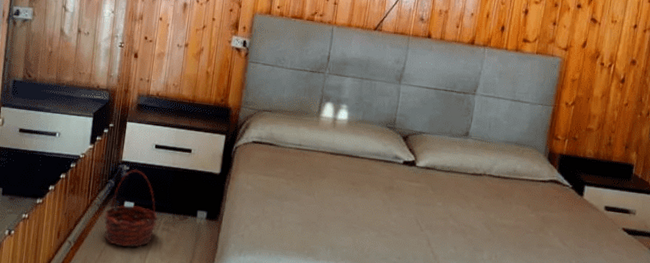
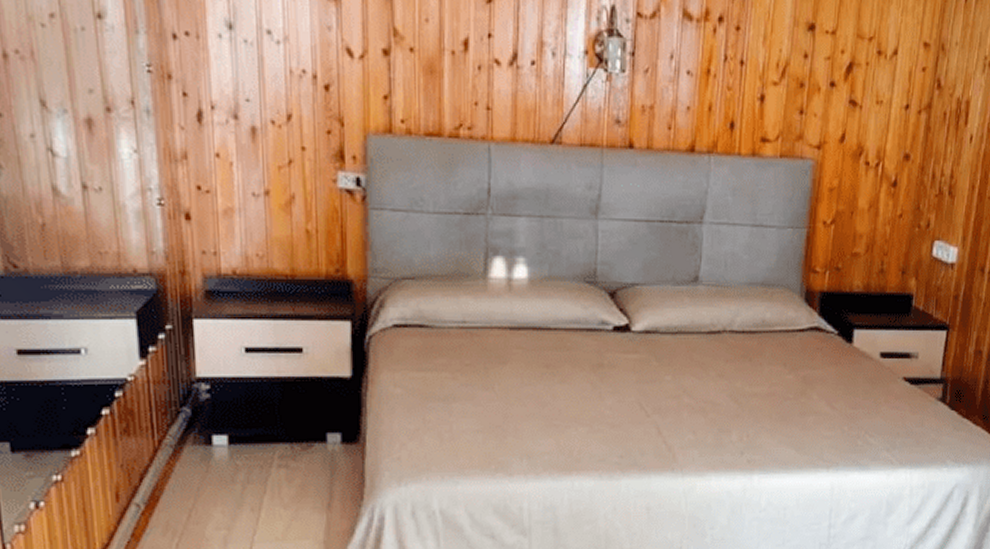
basket: present [104,169,158,247] -> none [183,387,269,500]

